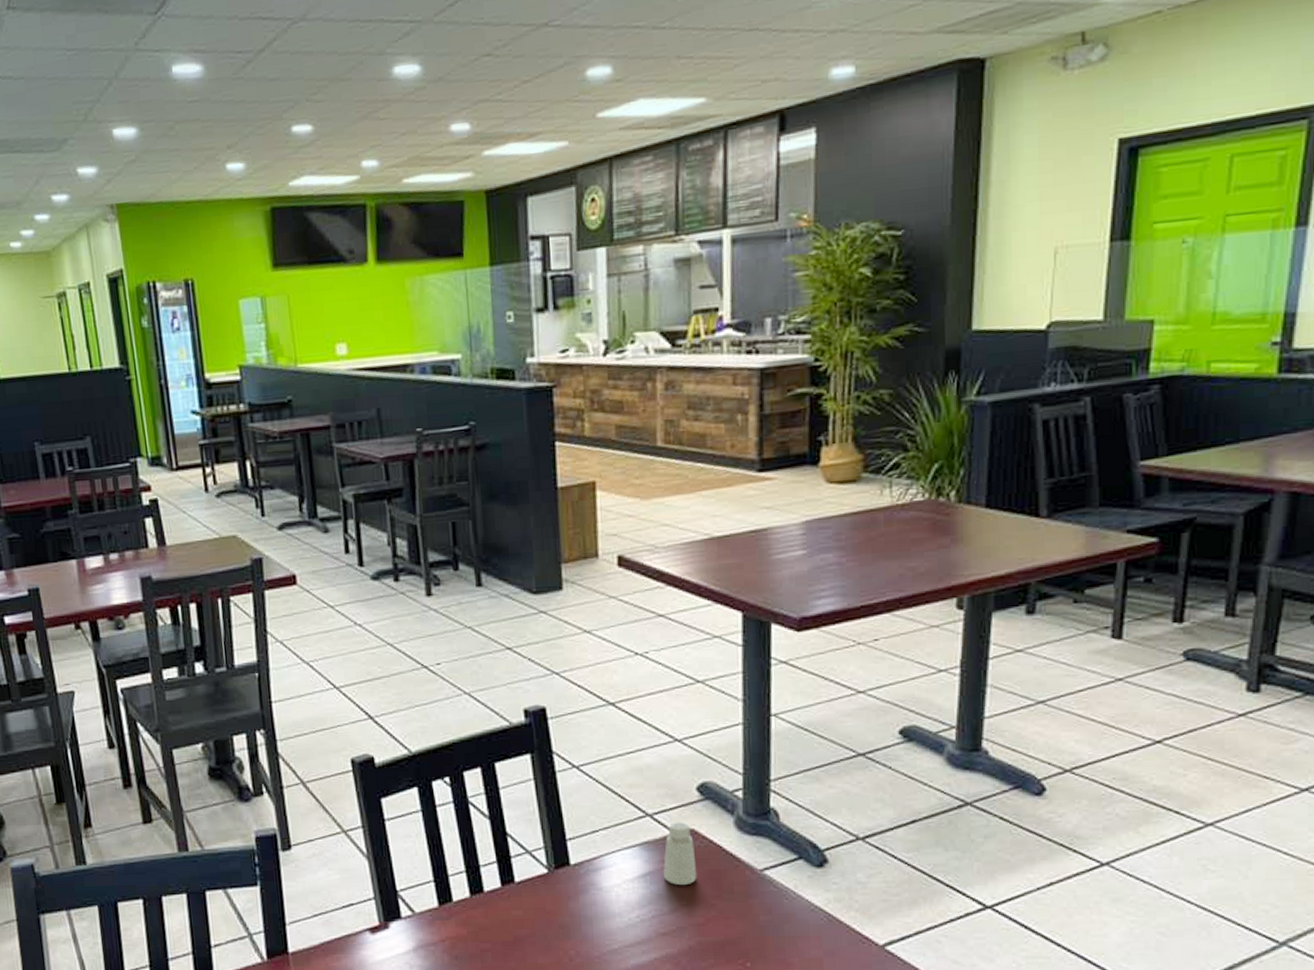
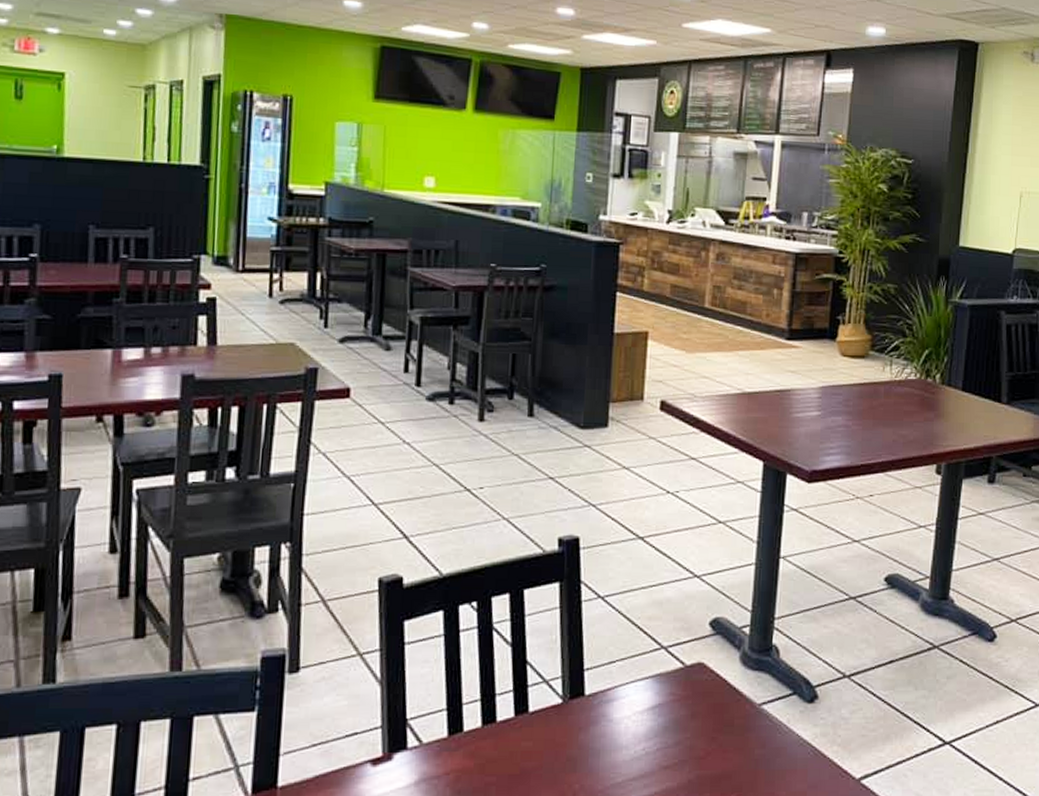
saltshaker: present [663,822,697,886] -> none [671,655,703,719]

